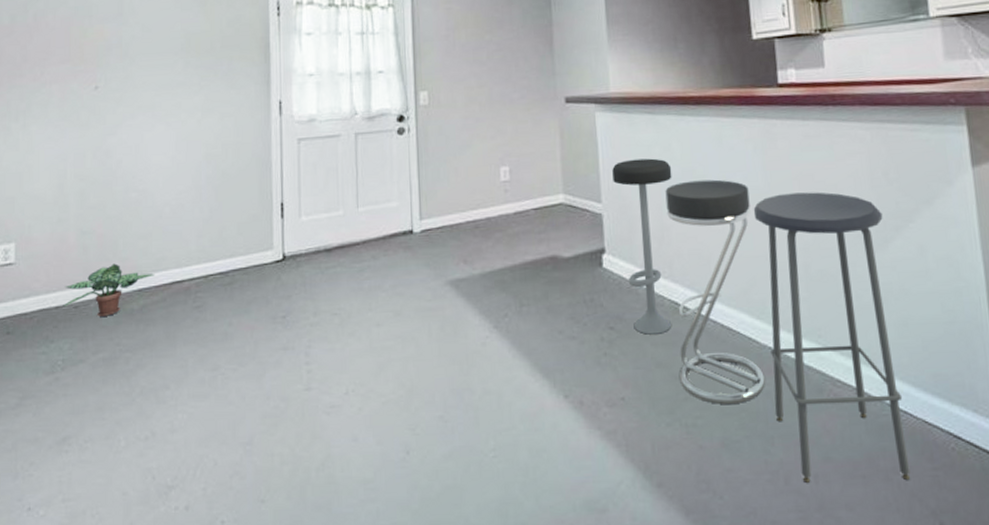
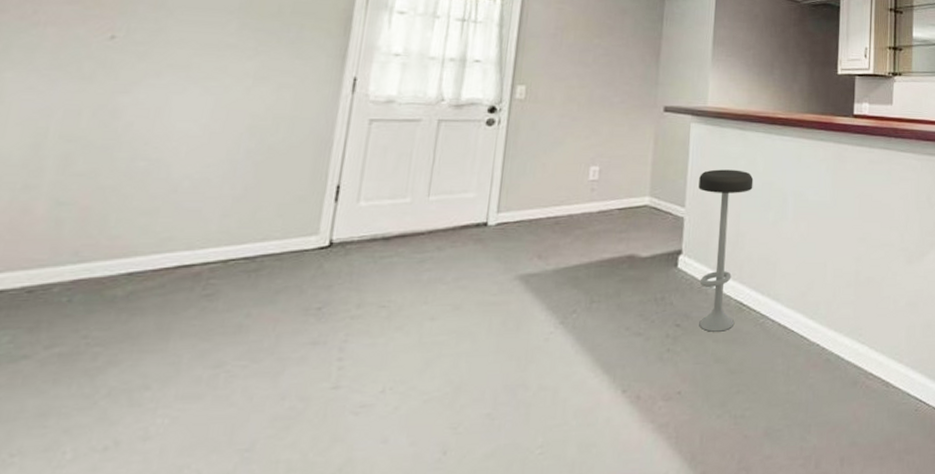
potted plant: present [63,263,155,317] -> none [9,242,155,304]
bar stool: present [665,179,765,404] -> none [734,193,818,396]
bar stool: present [753,192,911,483] -> none [814,209,922,466]

